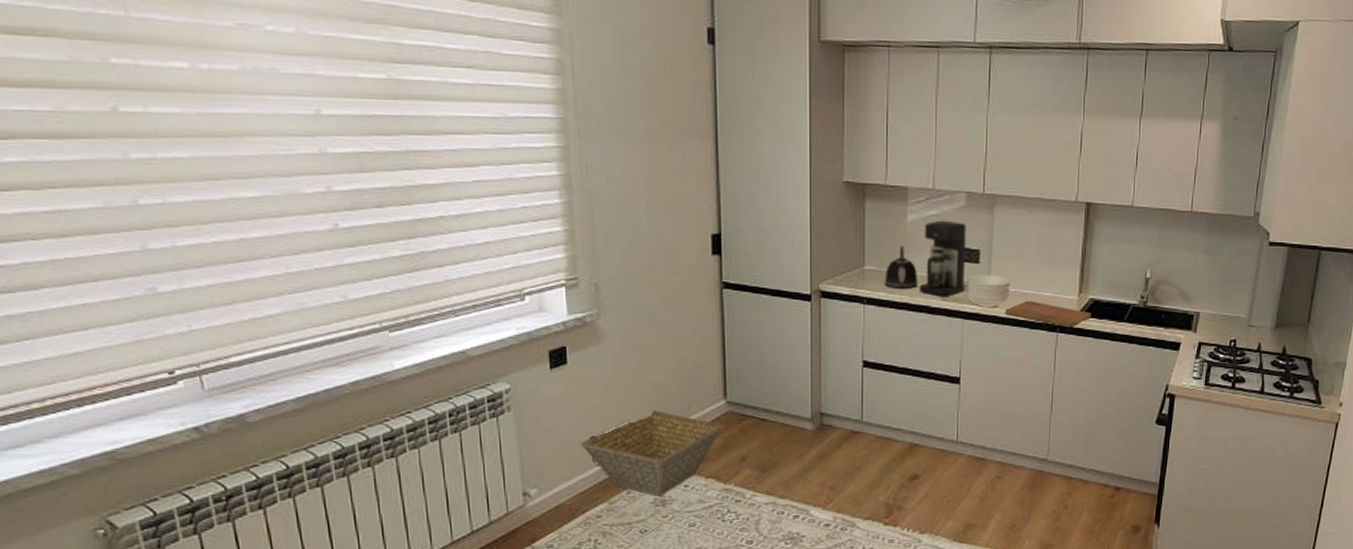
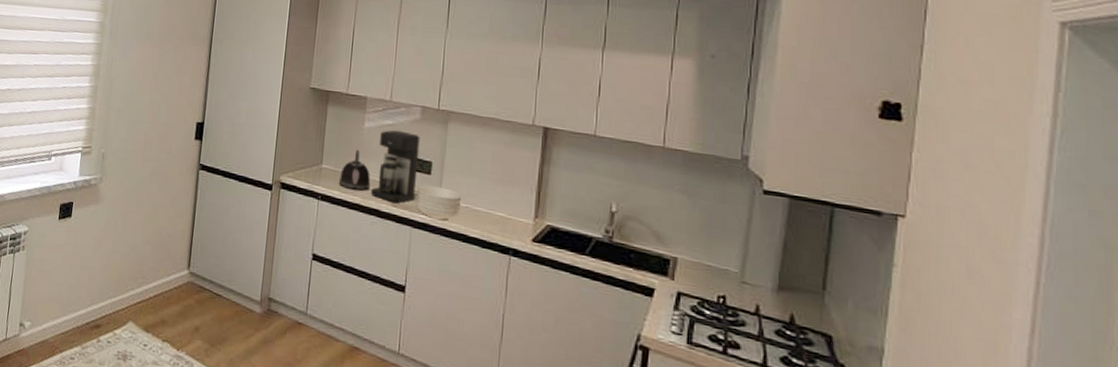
basket: present [580,409,724,497] -> none [69,268,184,351]
cutting board: present [1005,300,1091,328] -> none [455,218,548,253]

